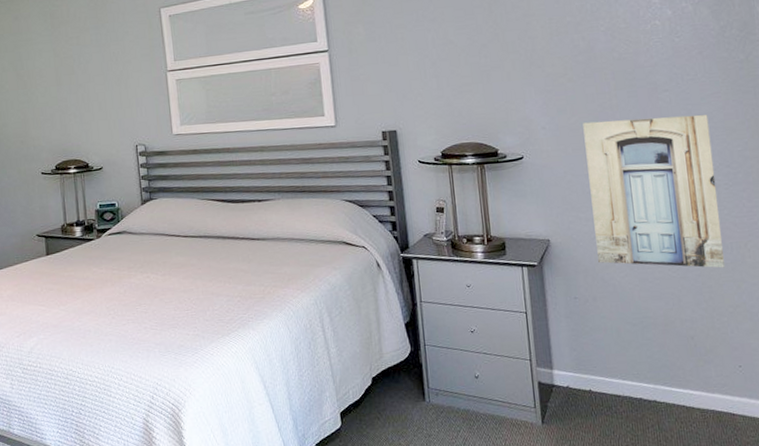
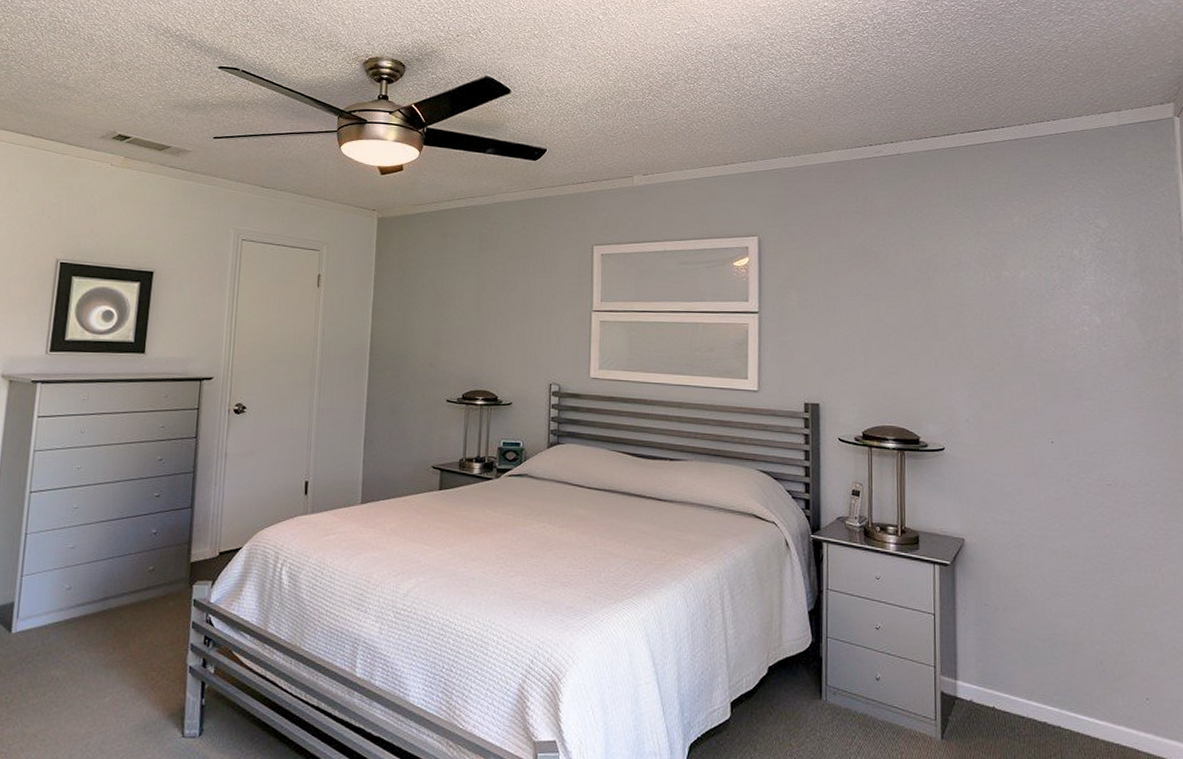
wall art: present [583,114,725,268] -> none [1006,421,1138,591]

